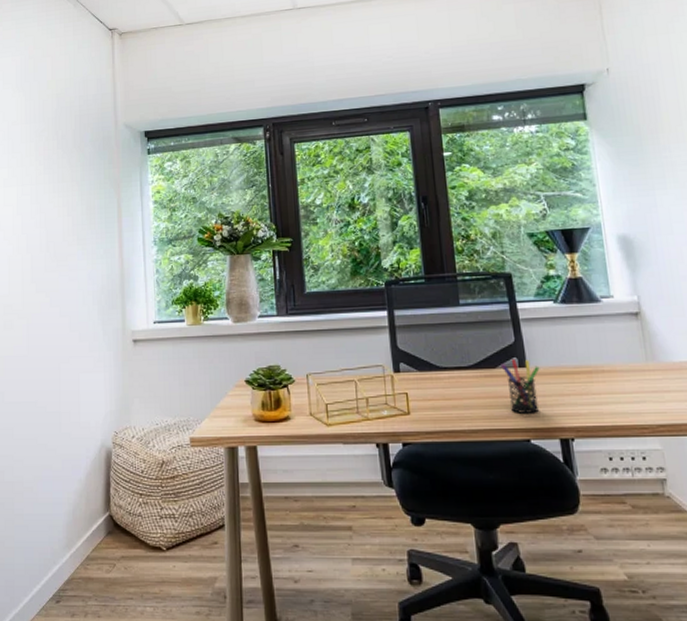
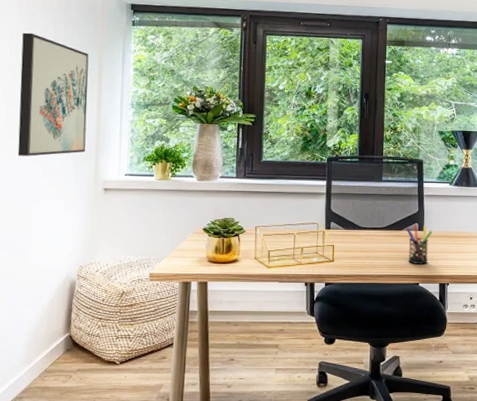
wall art: none [41,177,110,311] -> present [17,32,89,157]

